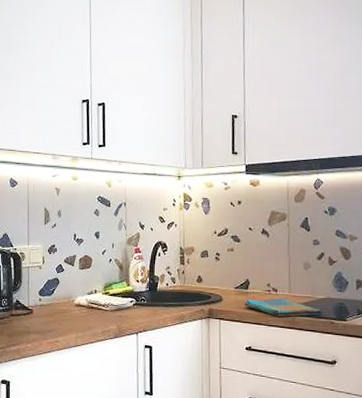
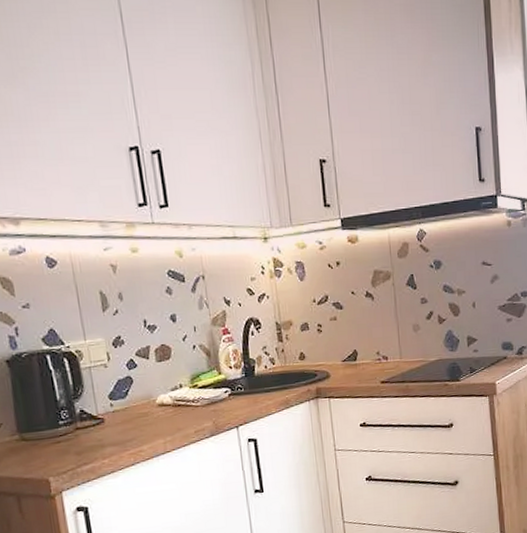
dish towel: present [243,297,323,317] -> none [353,365,436,386]

